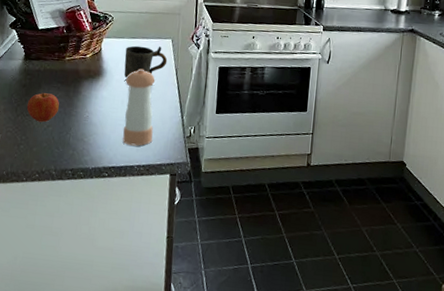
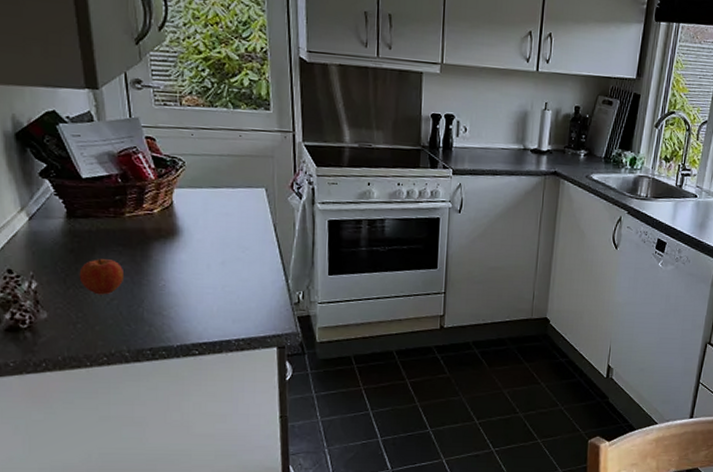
pepper shaker: present [123,68,155,146] -> none [210,225,252,317]
mug: present [124,45,168,78] -> none [205,196,262,236]

